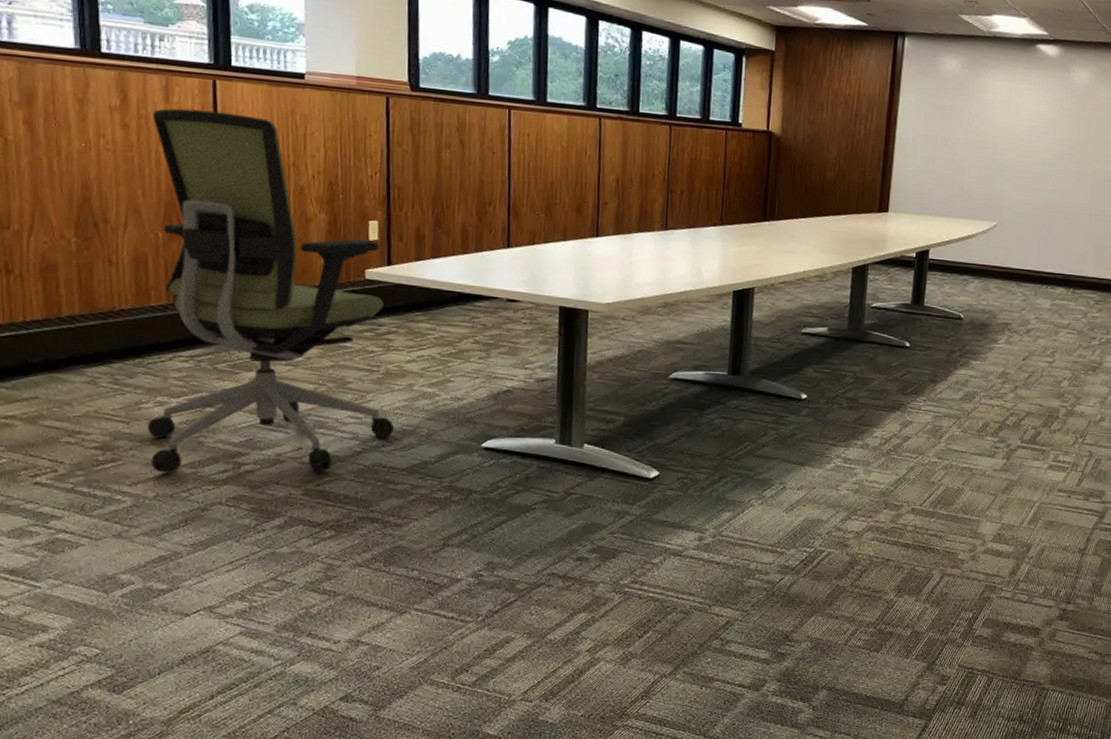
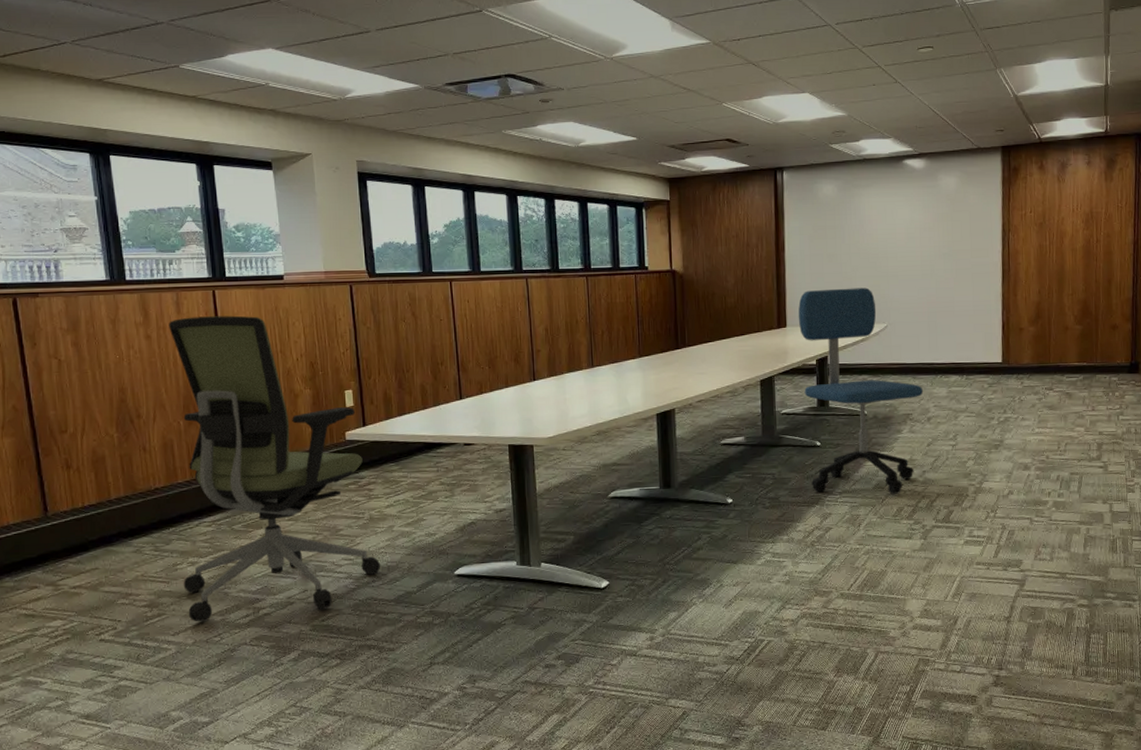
office chair: none [895,174,1026,409] -> present [798,287,923,495]

